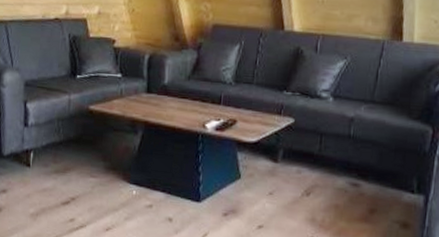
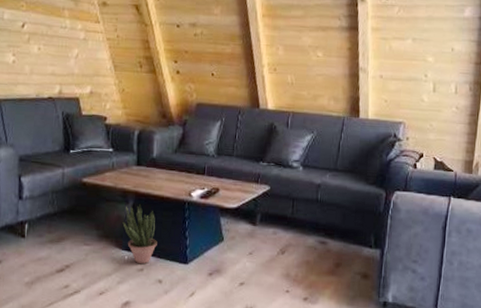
potted plant: none [131,135,168,201] -> present [122,204,157,265]

